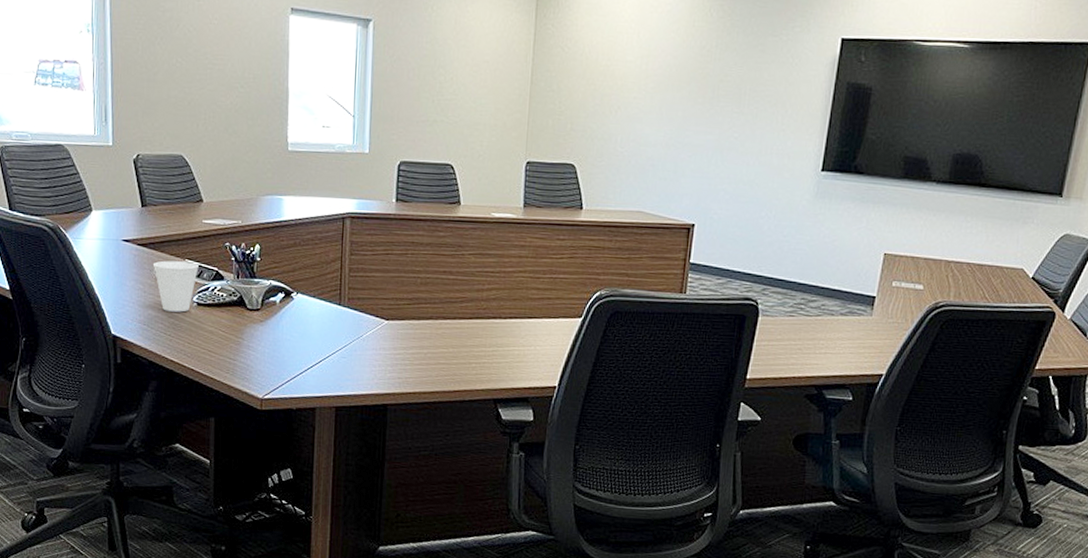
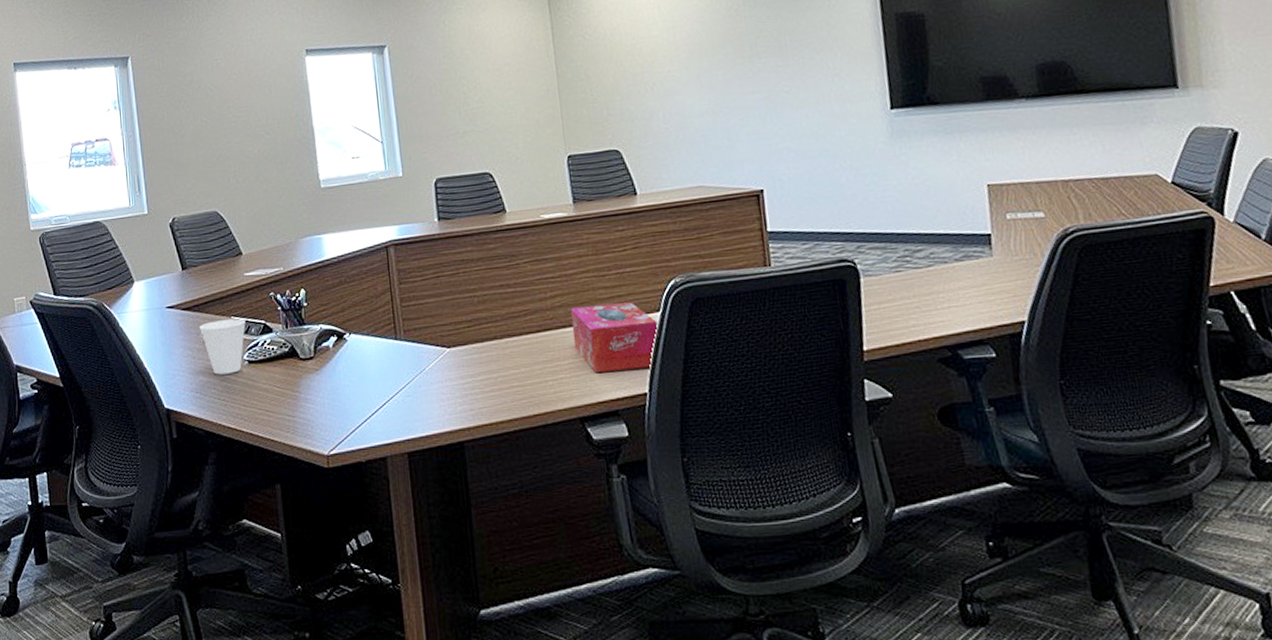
tissue box: none [500,302,578,365] -> present [571,302,659,372]

